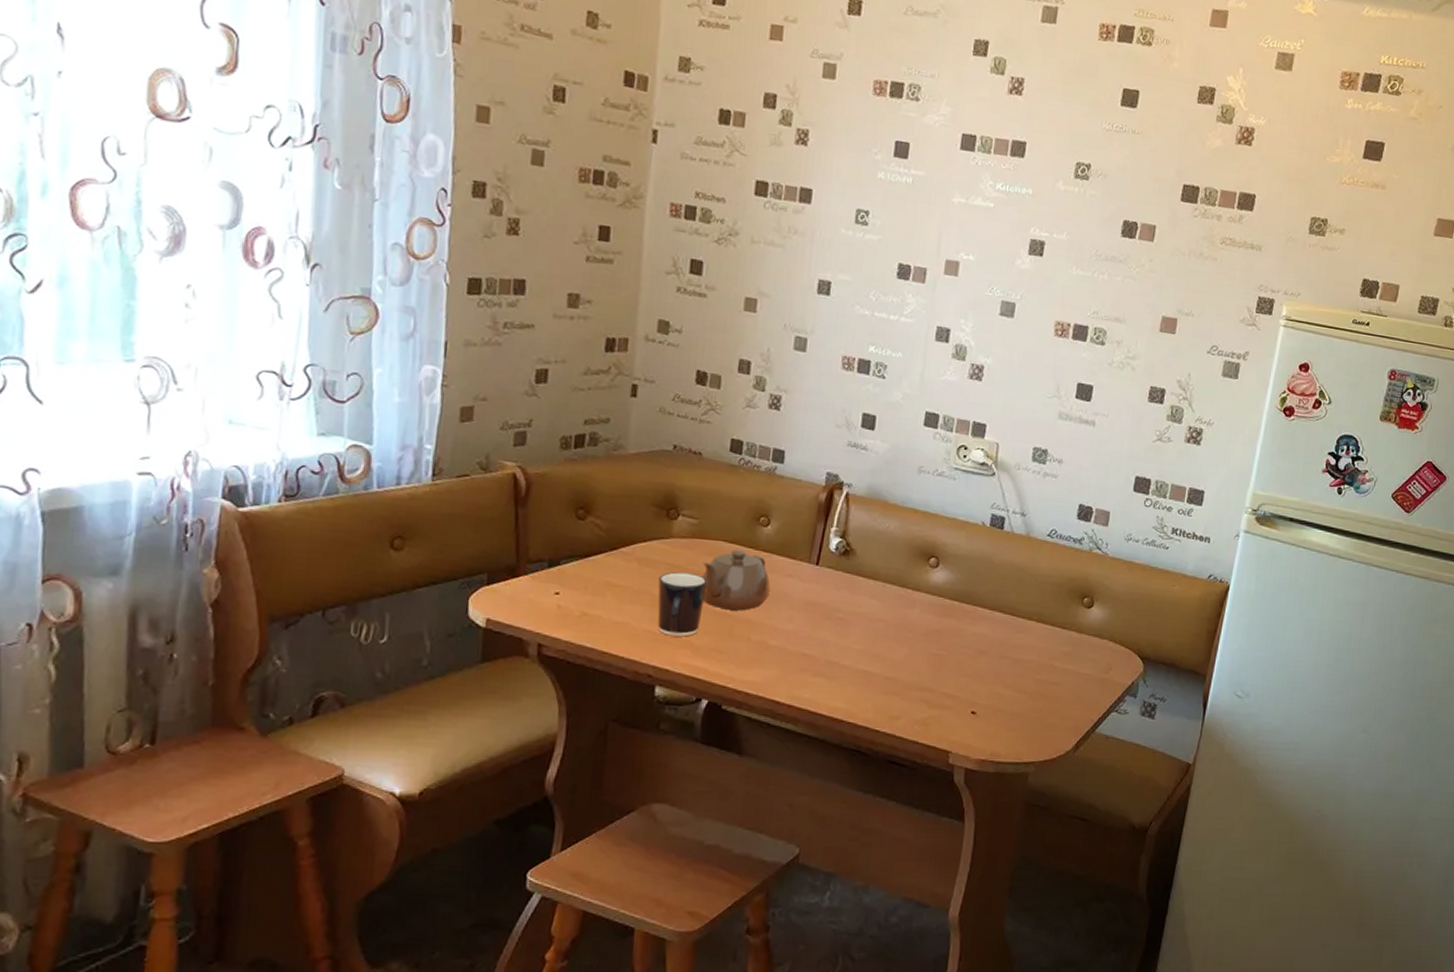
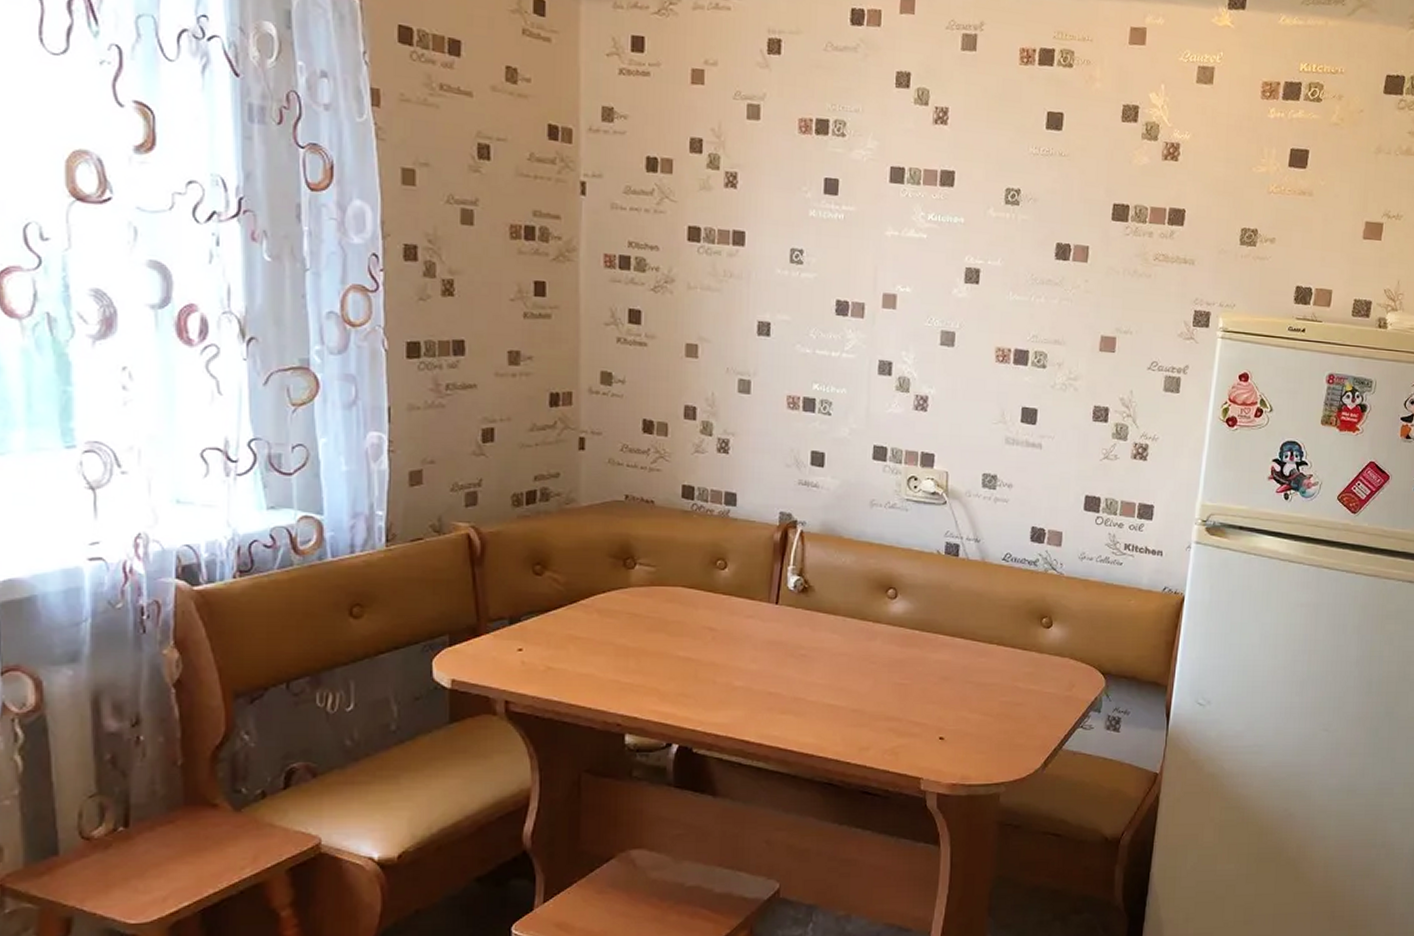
mug: present [657,572,708,637] -> none [619,621,669,684]
teapot: present [702,550,771,611] -> none [662,595,732,654]

